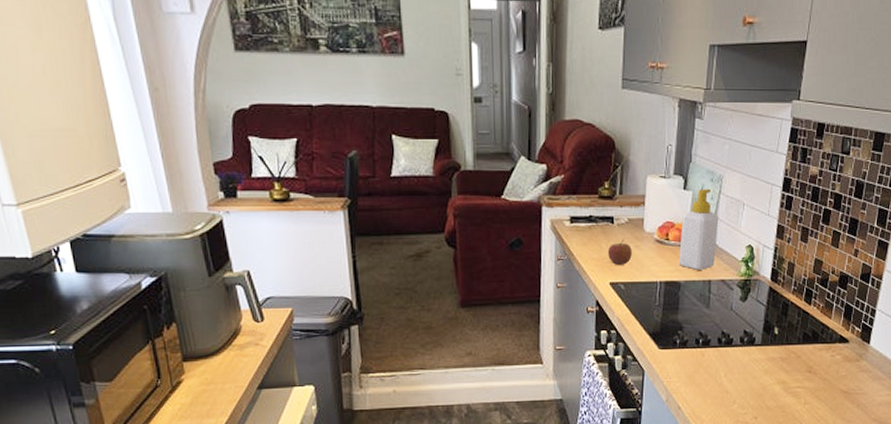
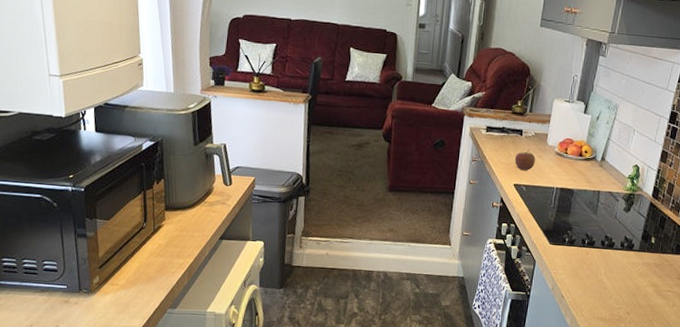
soap bottle: present [679,188,719,270] -> none [574,114,612,182]

